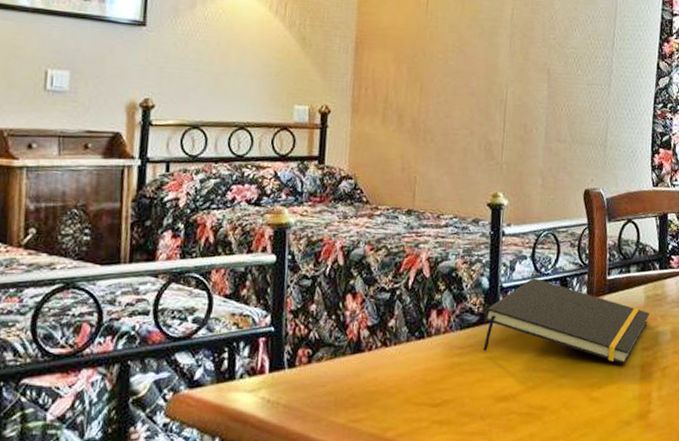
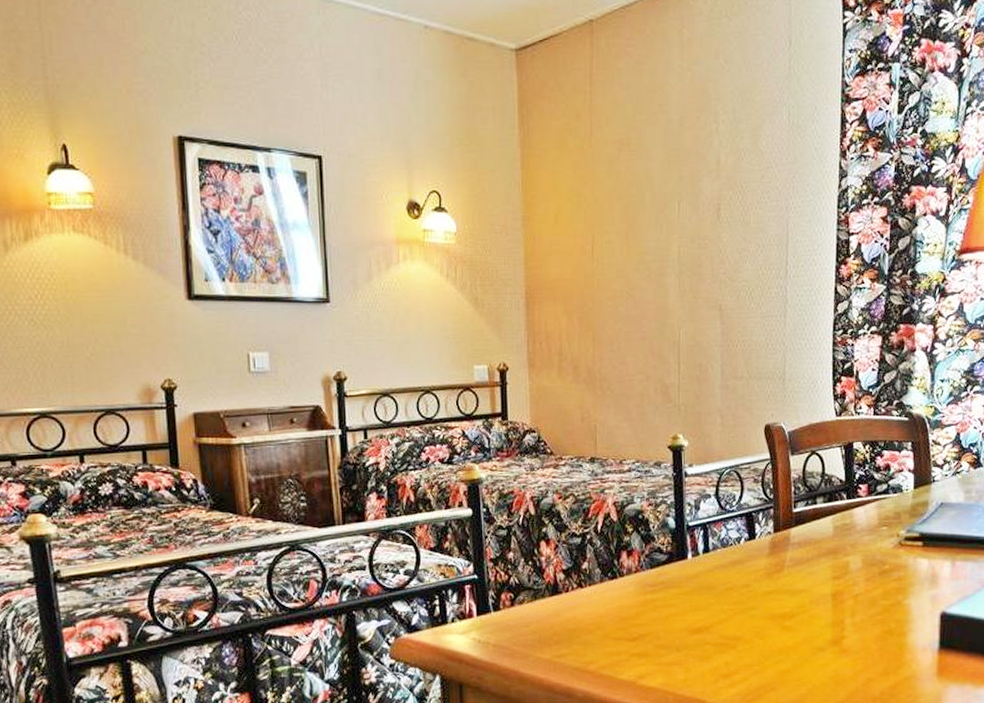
notepad: present [483,278,650,364] -> none [673,515,839,594]

